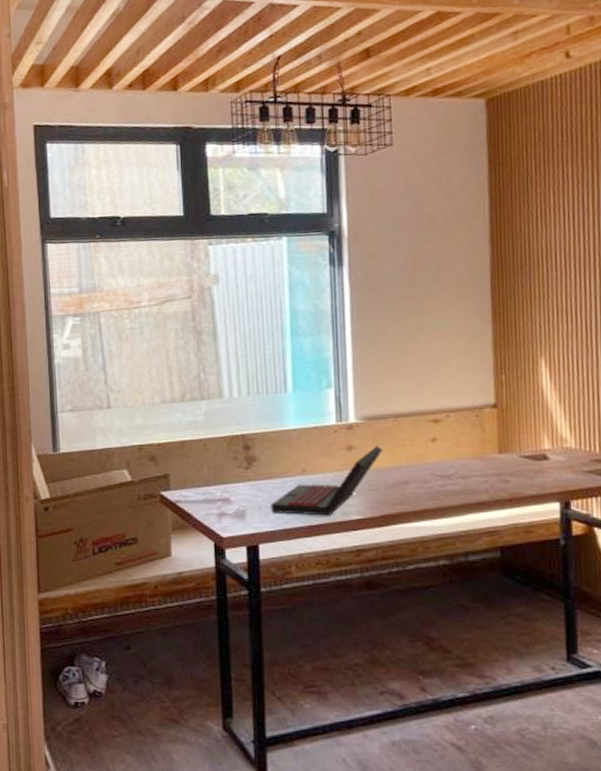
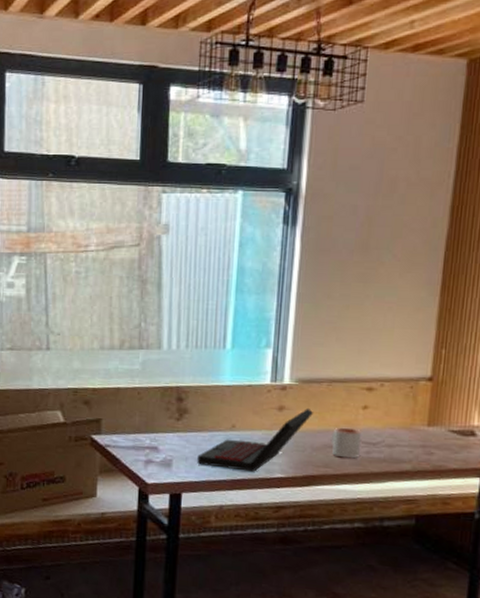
mug: none [403,462,436,493] -> present [330,427,361,459]

